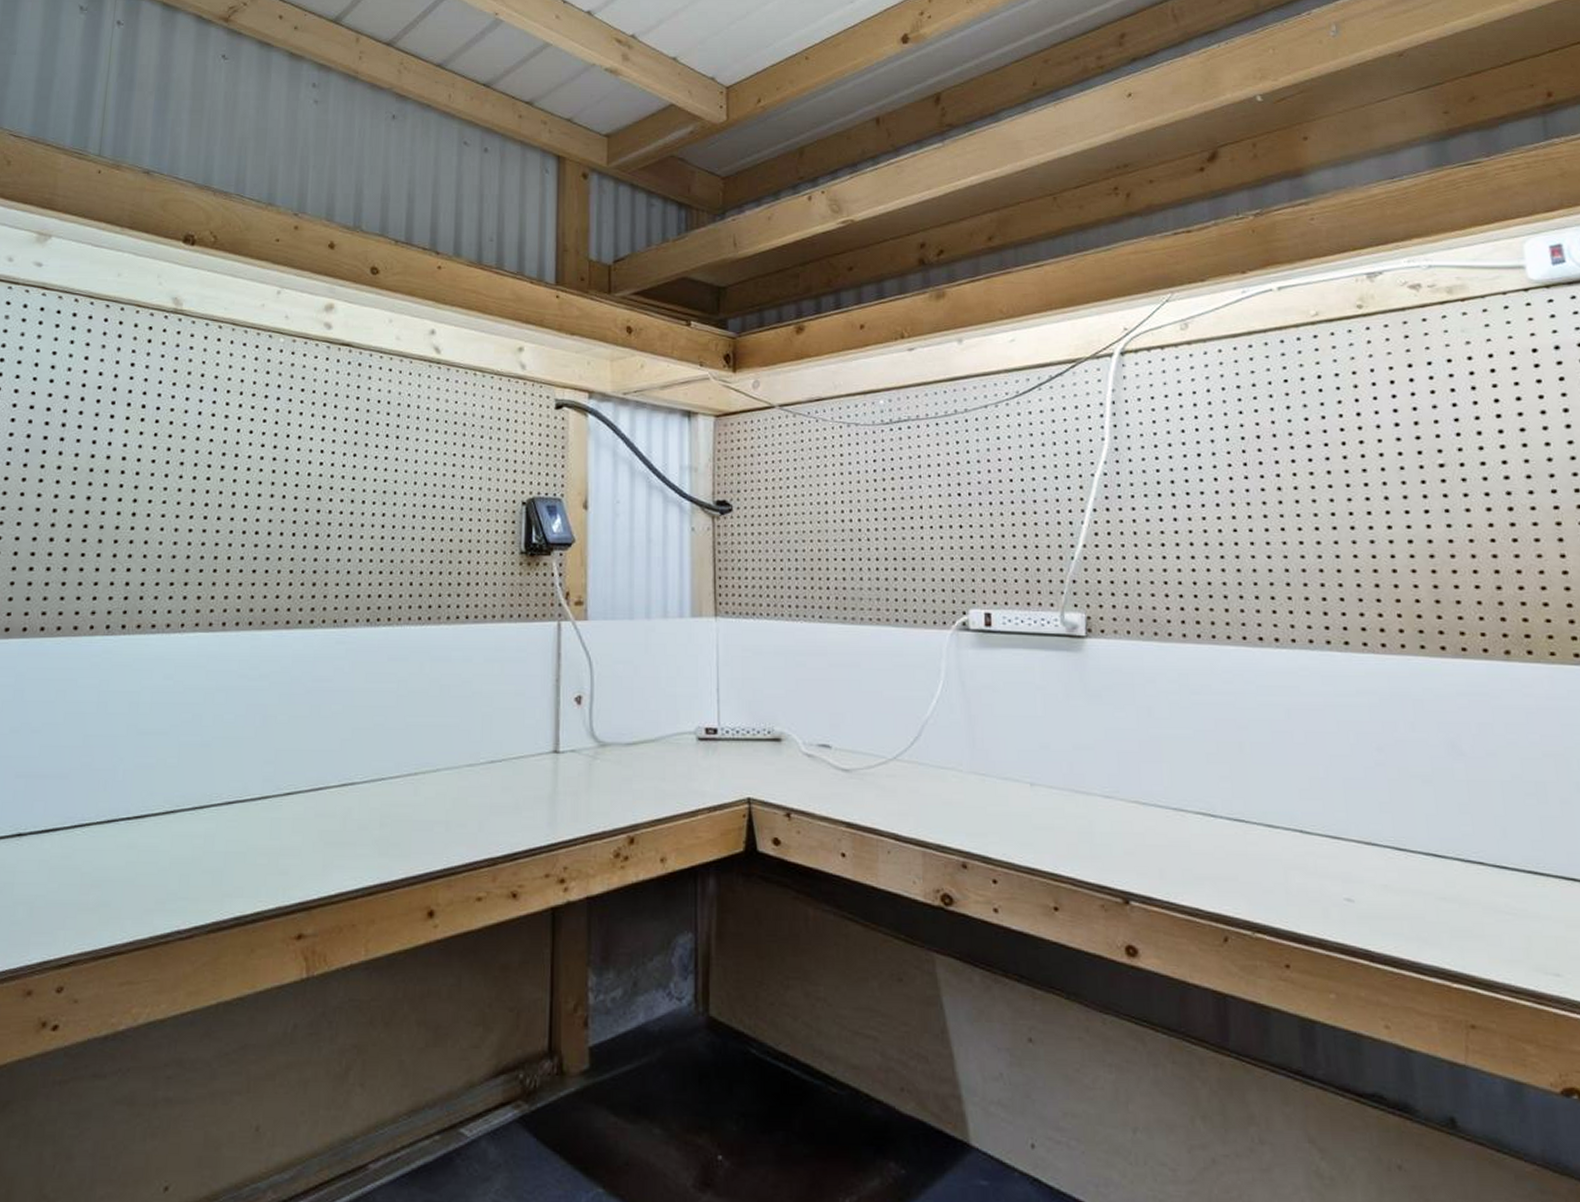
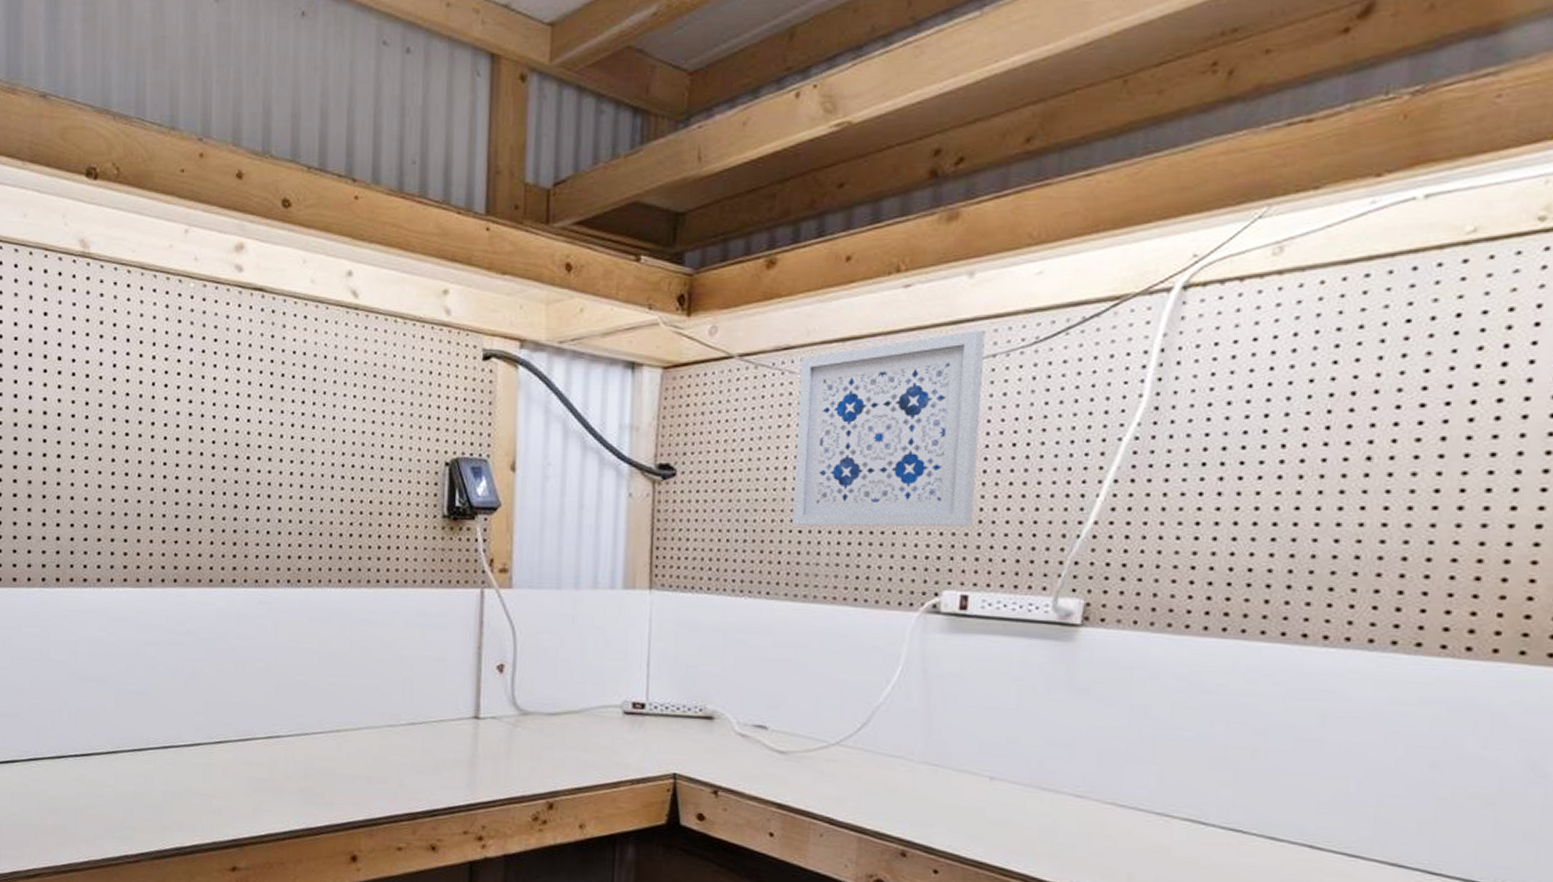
wall art: none [832,386,987,554] -> present [792,330,985,527]

